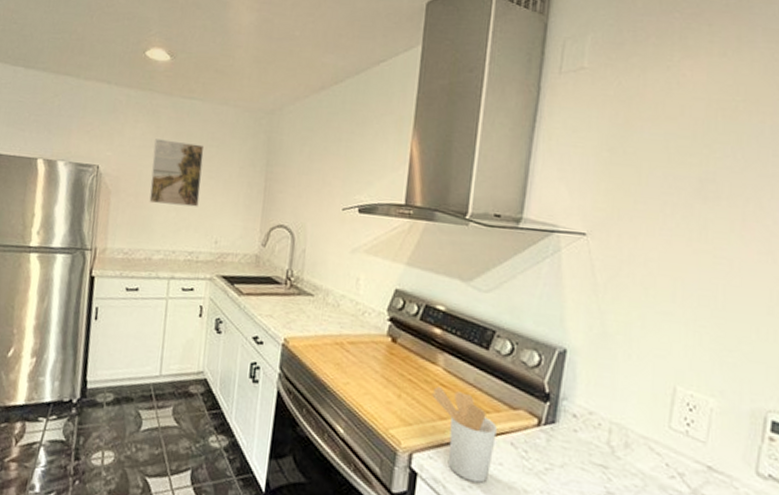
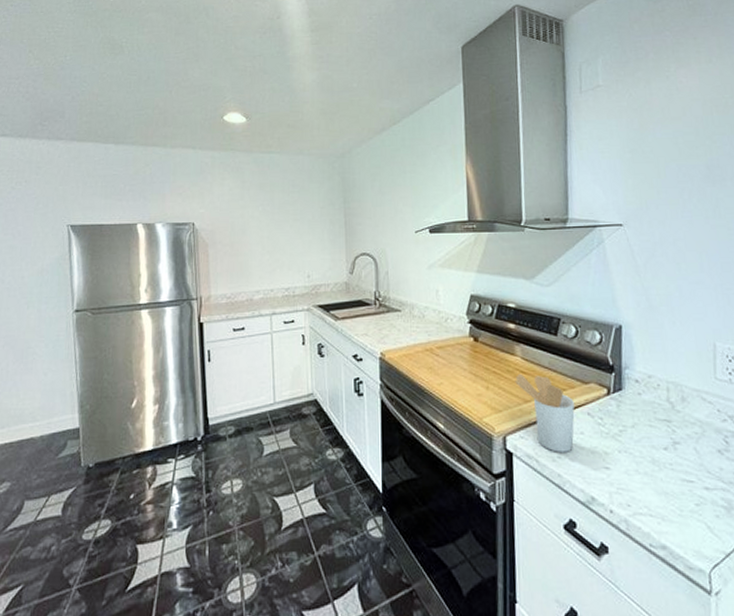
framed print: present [149,139,205,207] -> none [242,191,288,250]

